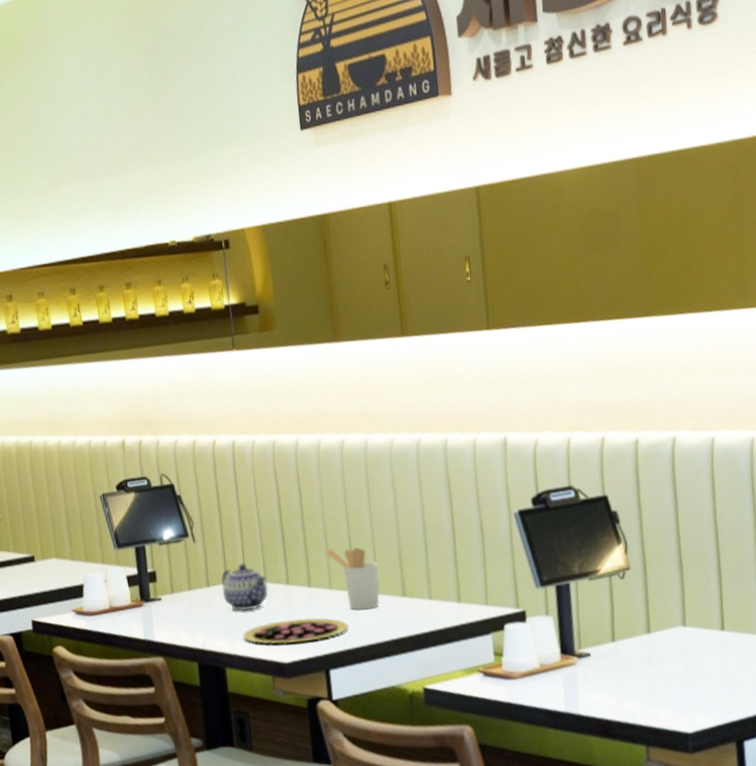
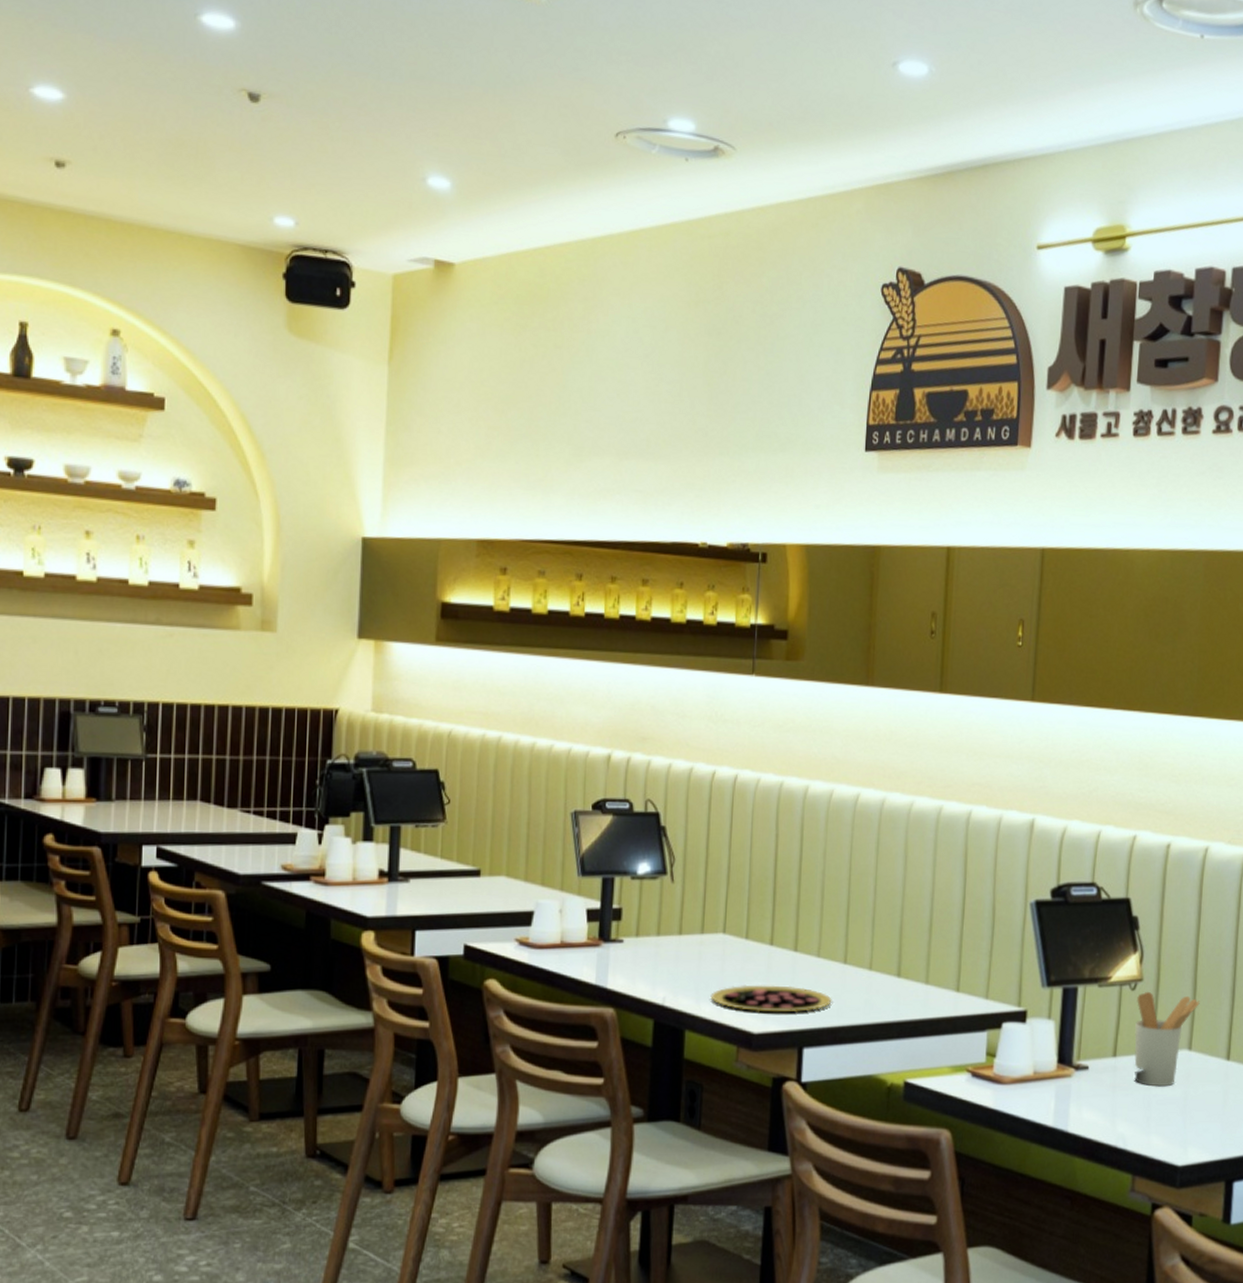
teapot: present [221,562,269,611] -> none [695,913,749,968]
utensil holder: present [324,547,380,611] -> none [818,912,875,985]
utensil holder: none [627,577,688,664] -> present [1134,991,1200,1087]

